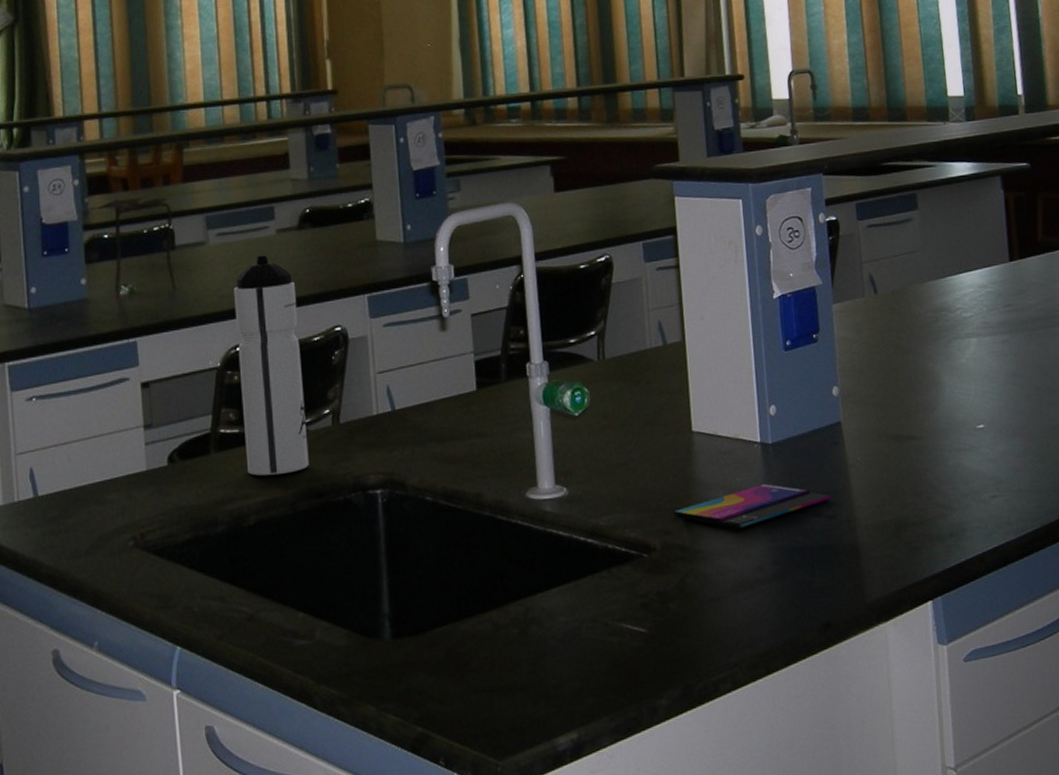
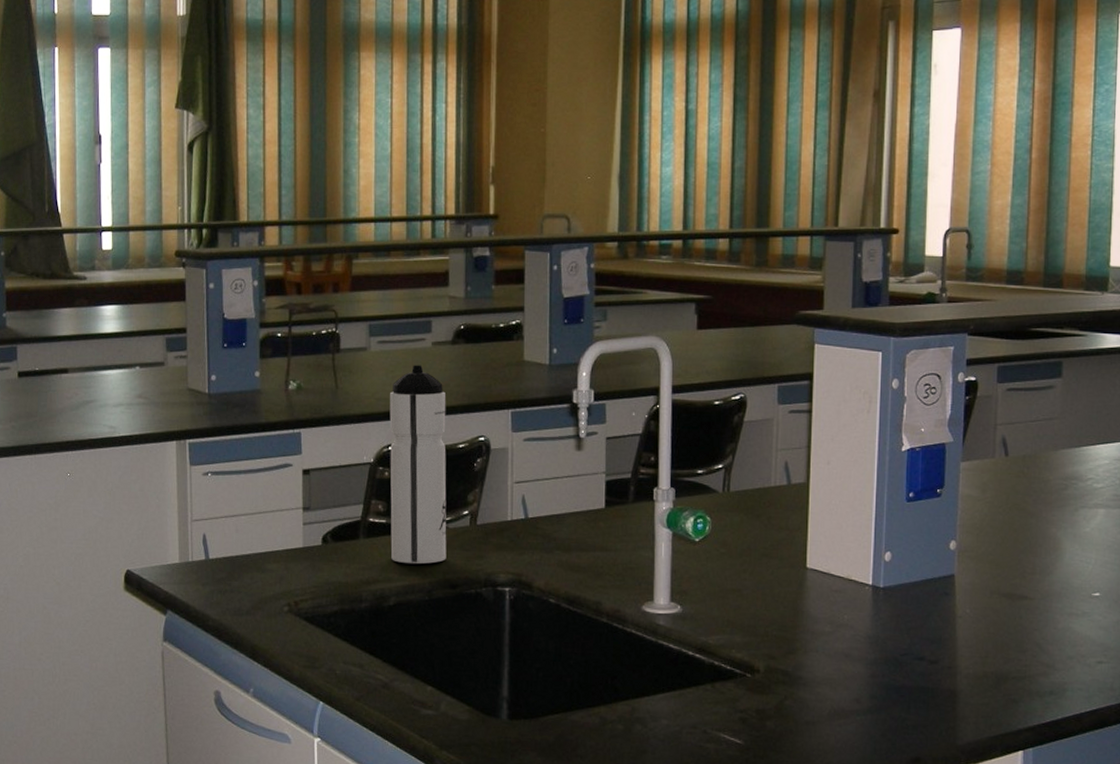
smartphone: present [673,483,832,528] -> none [779,623,936,662]

